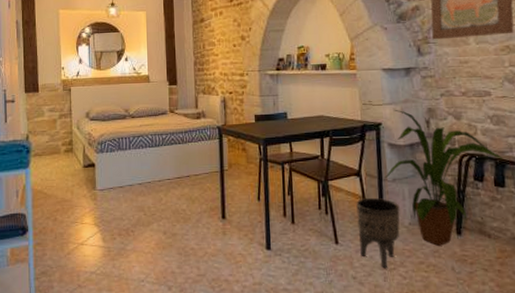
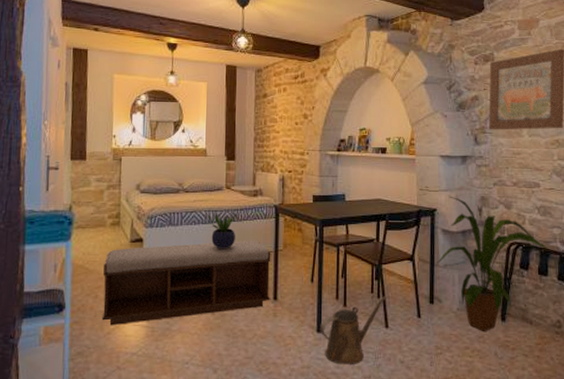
bench: none [61,161,219,247] -> present [103,240,271,326]
potted plant: none [153,133,183,171] -> present [207,211,238,250]
watering can: none [269,212,335,281] -> present [320,296,387,364]
planter: present [356,197,400,269] -> none [408,282,449,353]

